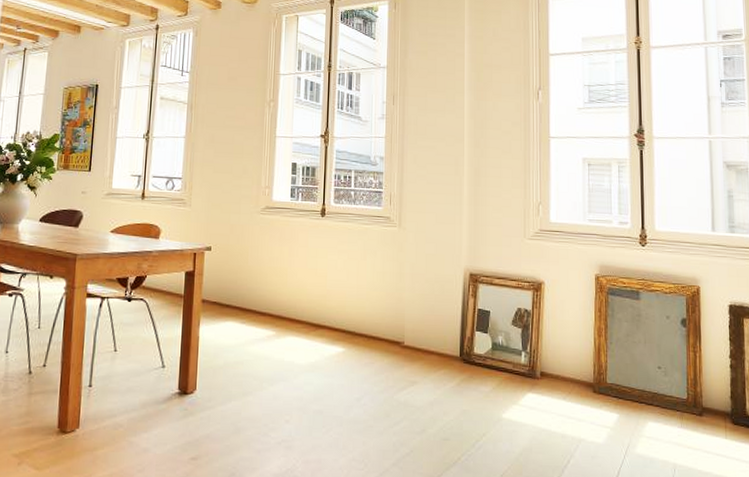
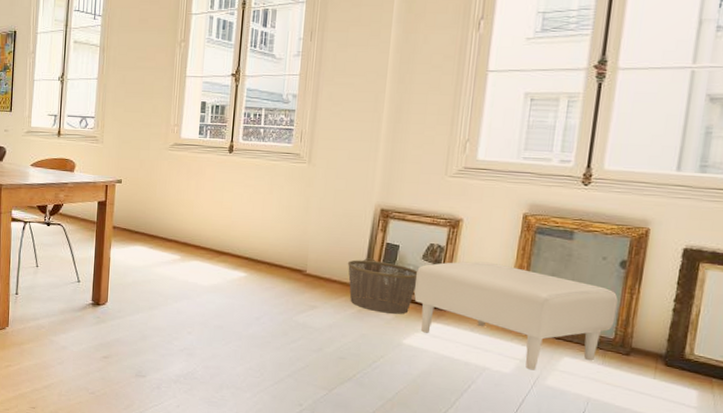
basket: none [443,326,510,386] -> present [347,258,418,314]
ottoman: none [507,325,685,438] -> present [413,261,618,370]

